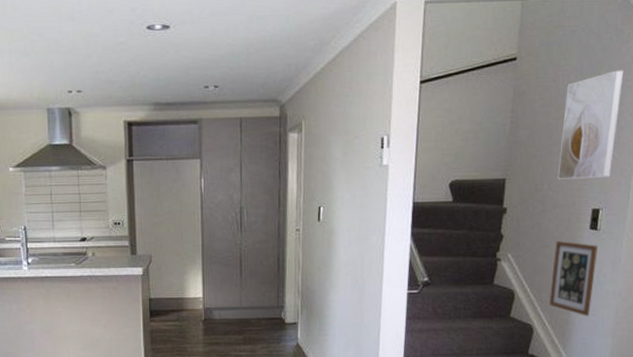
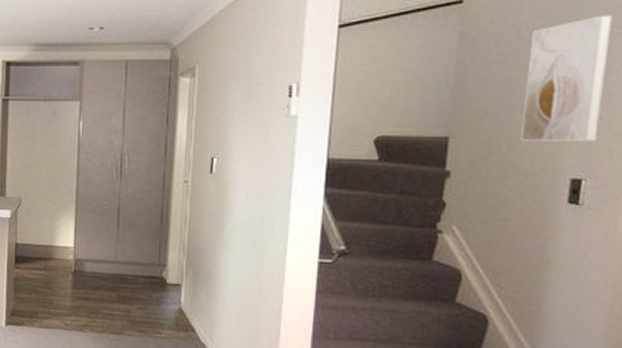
picture frame: present [549,241,597,316] -> none [510,215,580,311]

